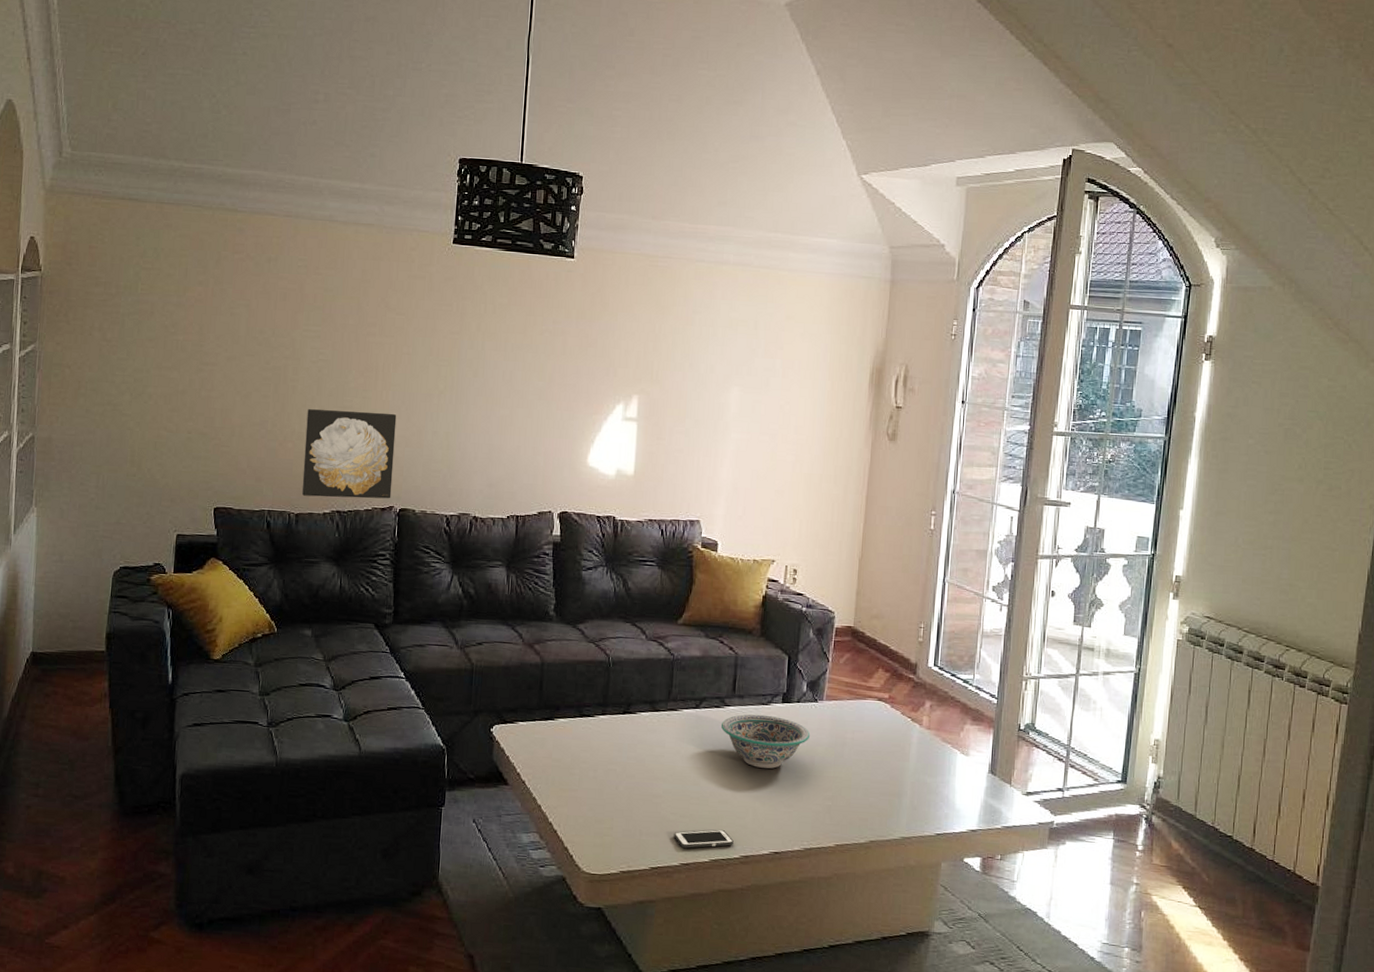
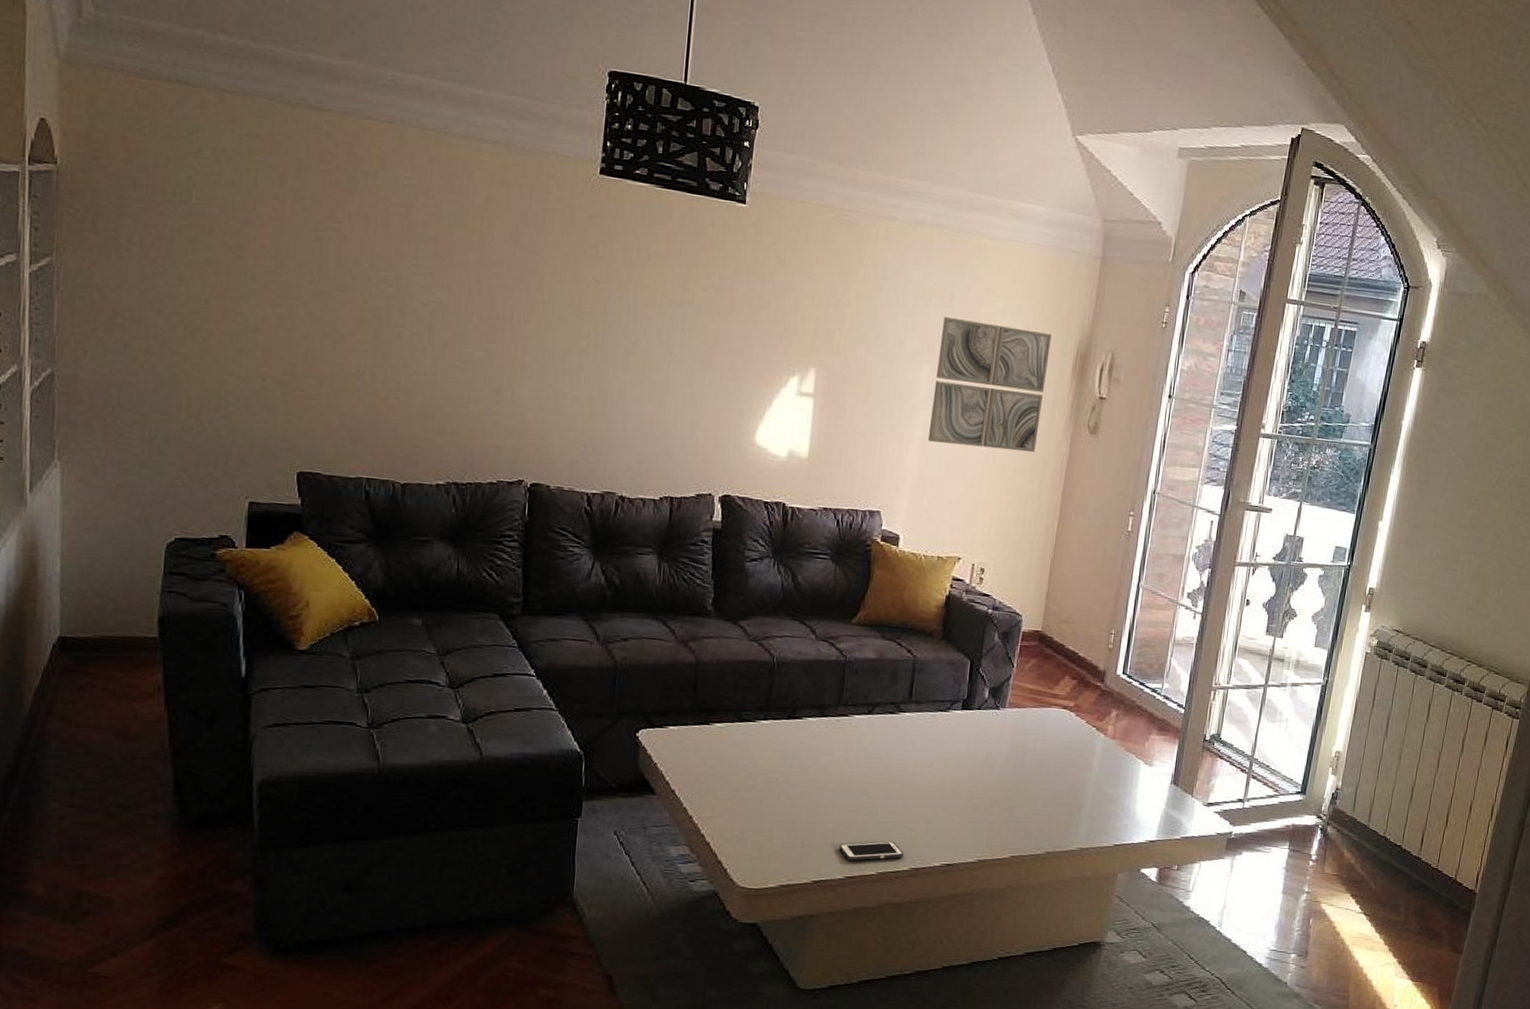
wall art: present [301,409,397,499] -> none [409,360,528,472]
decorative bowl: present [720,714,811,769] -> none [894,721,990,778]
wall art: none [739,342,849,461] -> present [927,316,1052,453]

